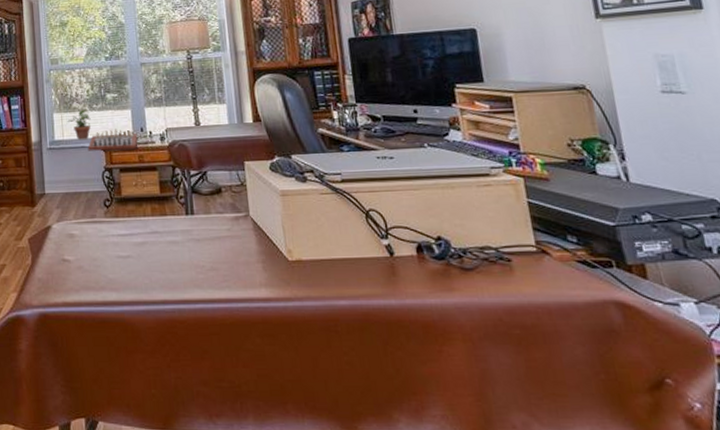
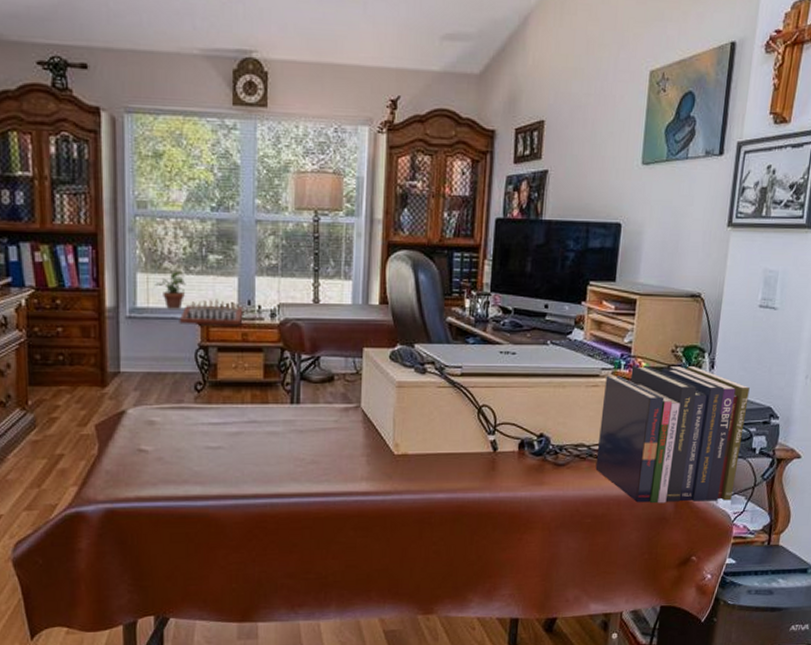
books: none [497,159,698,313] -> present [595,365,750,504]

